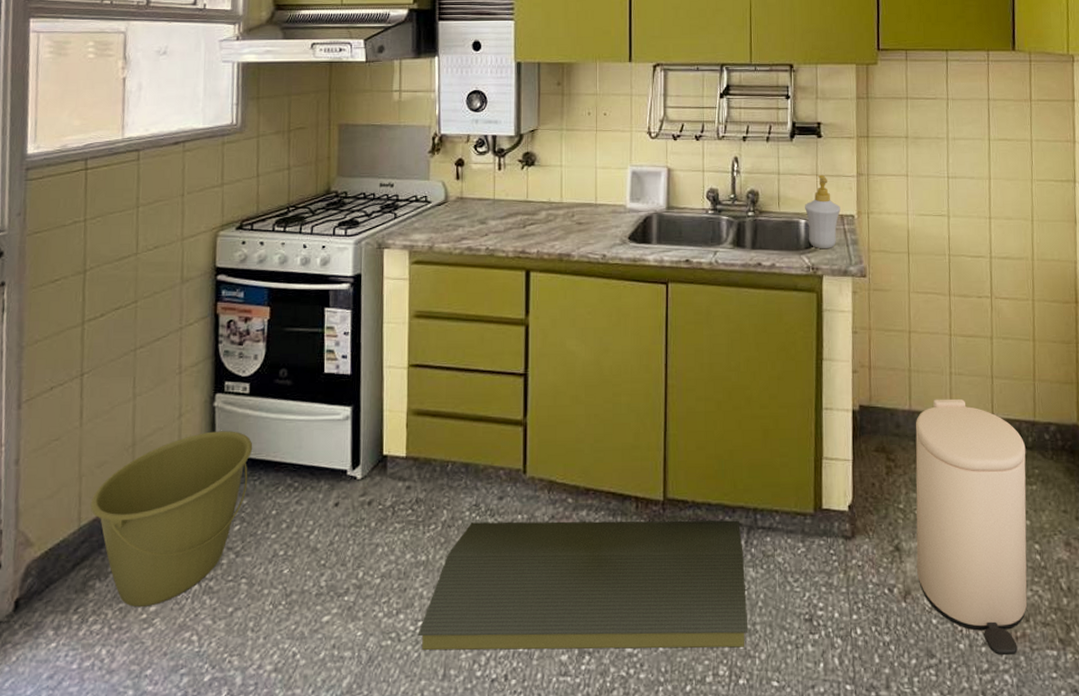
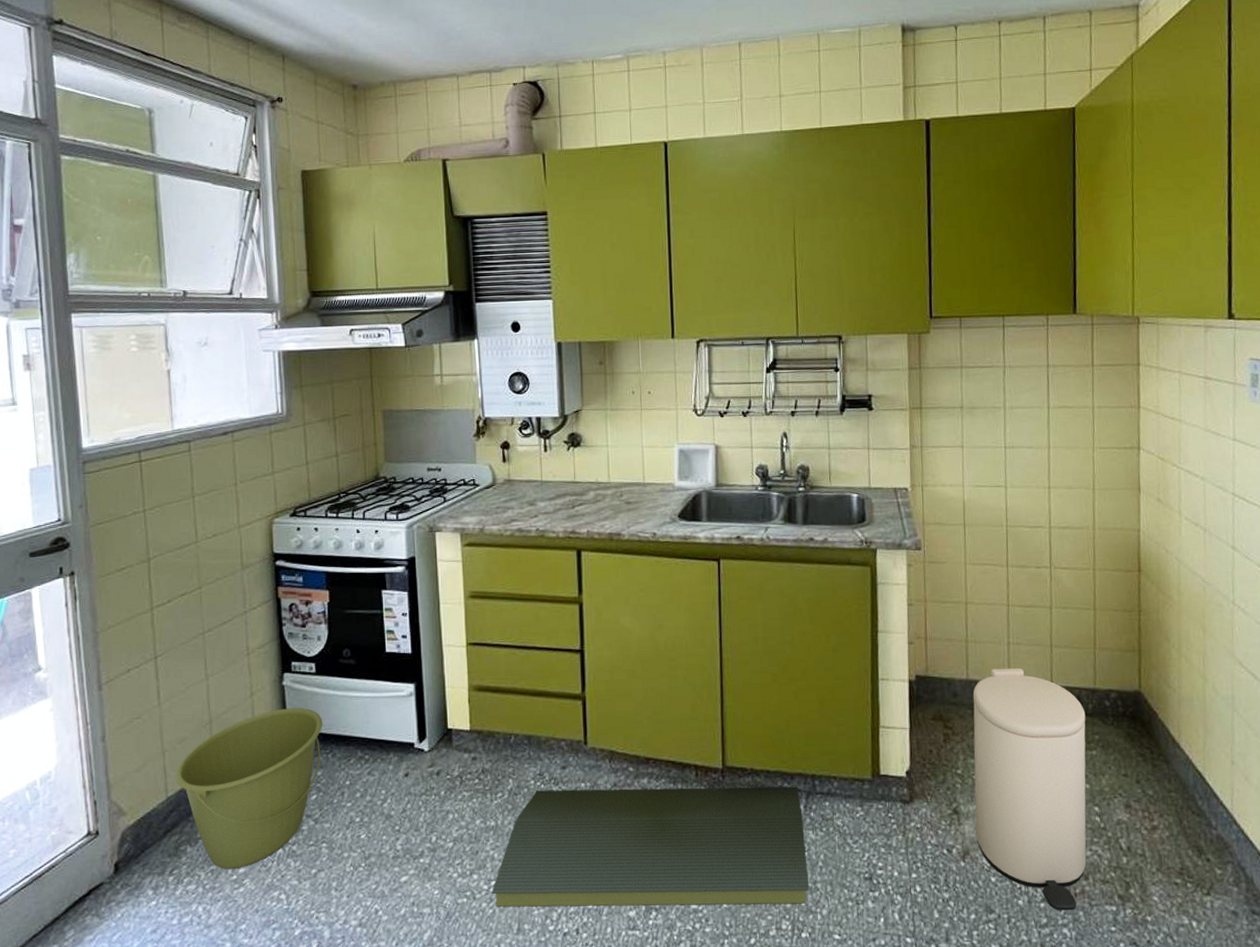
soap bottle: present [805,175,841,249] -> none [857,448,894,523]

